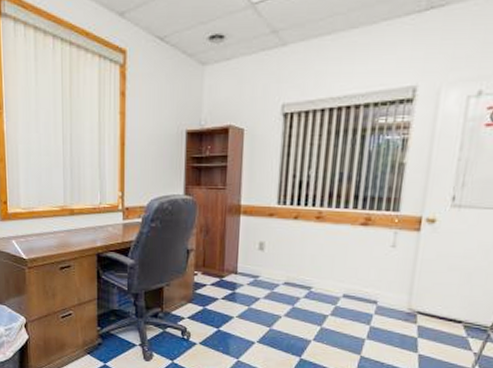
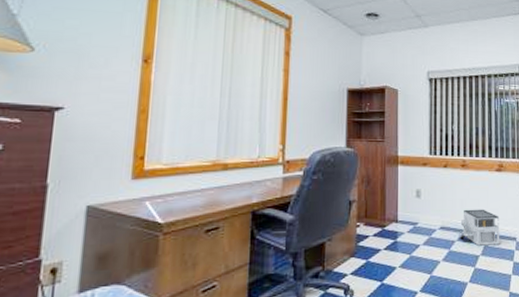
architectural model: none [305,266,359,307] -> present [459,209,500,246]

